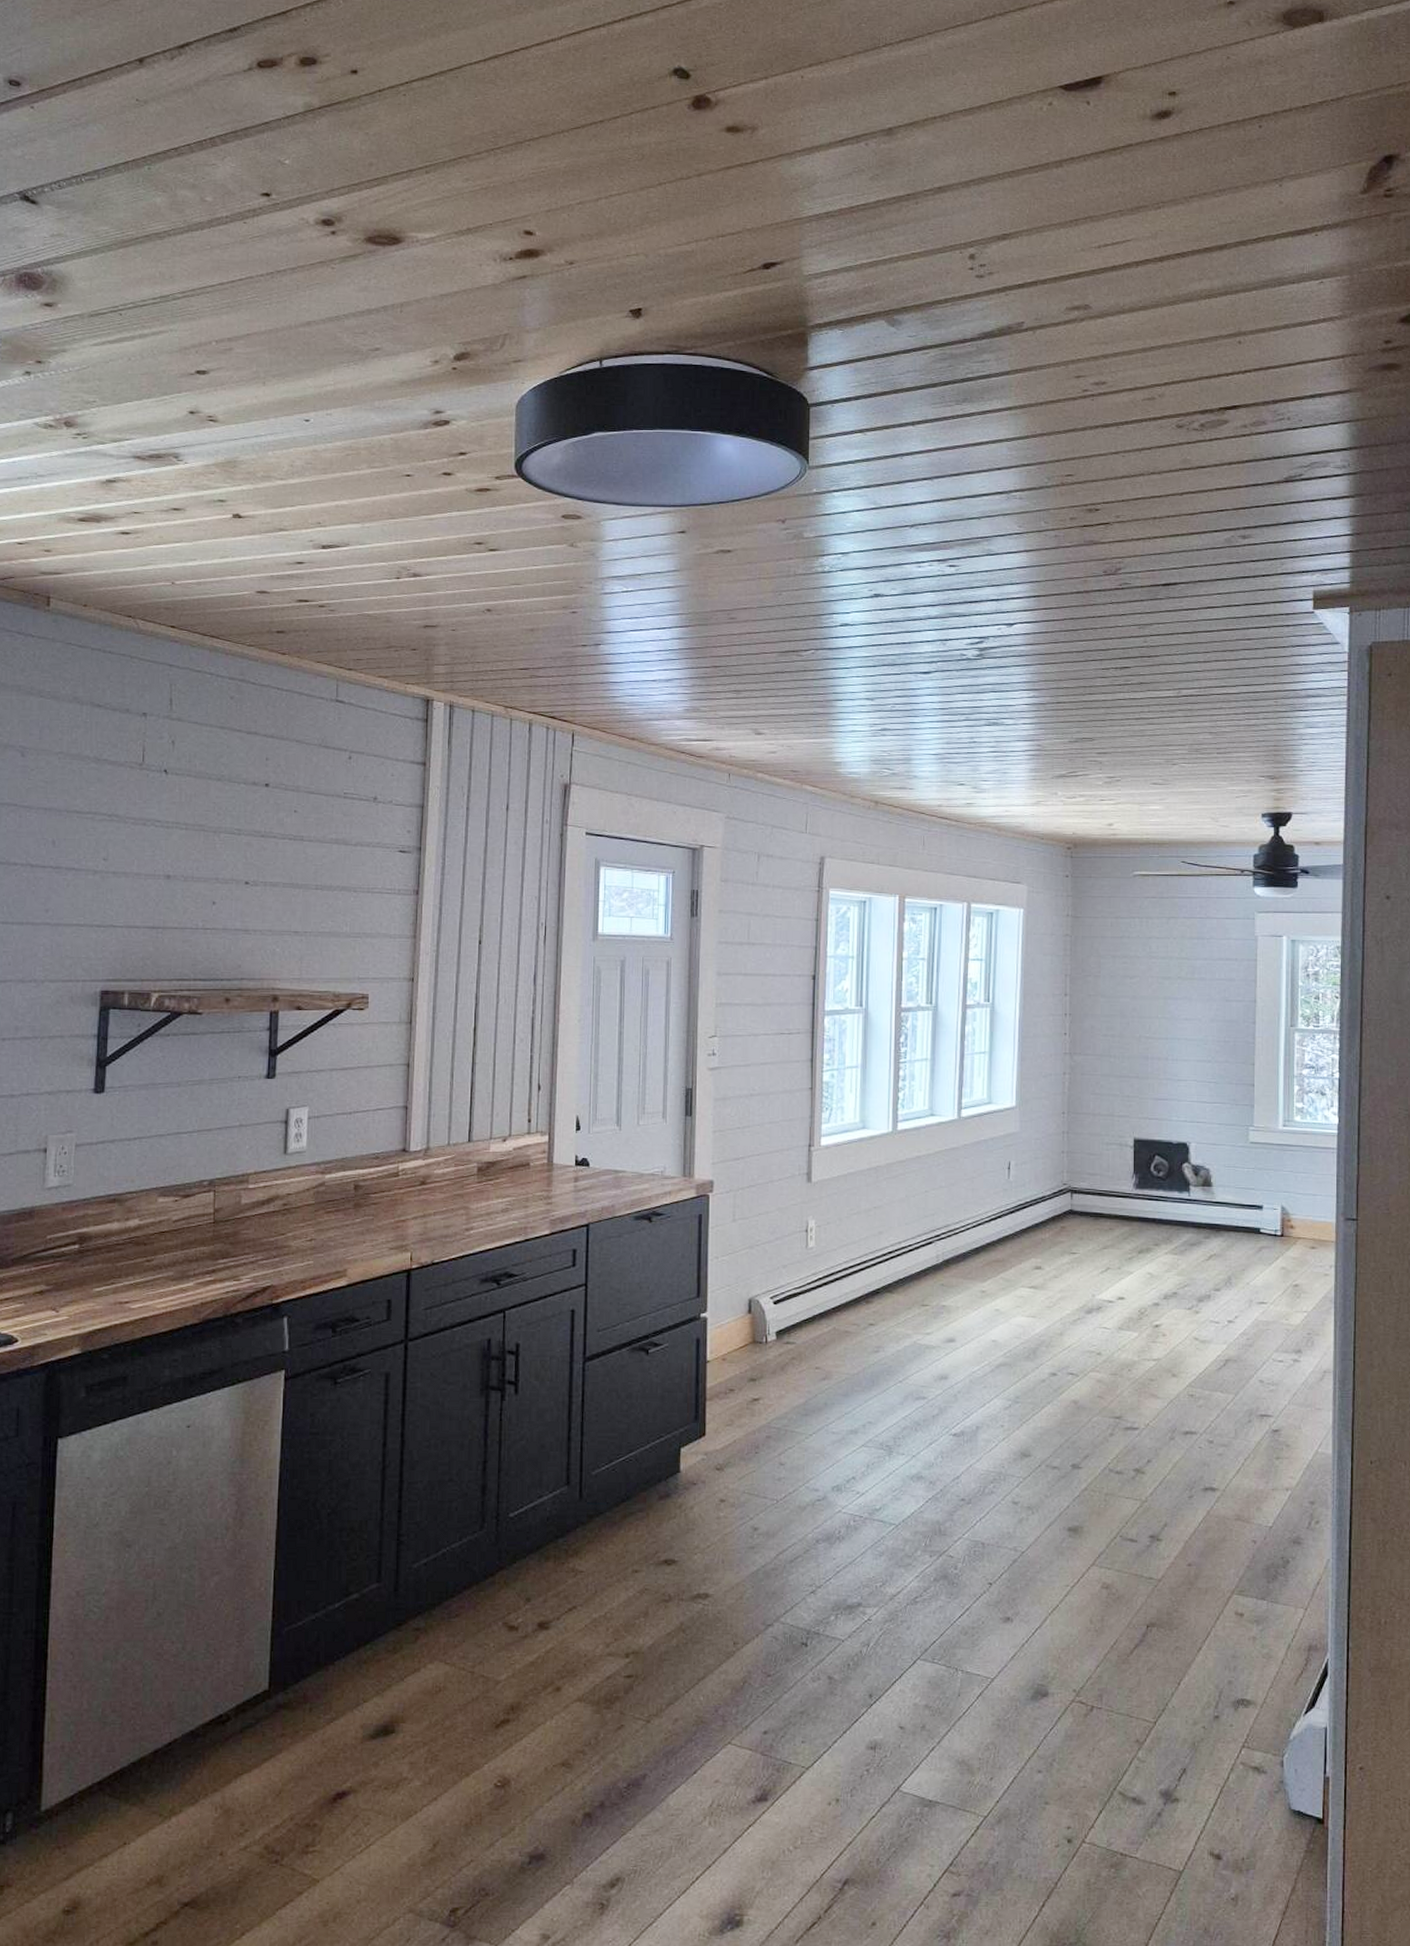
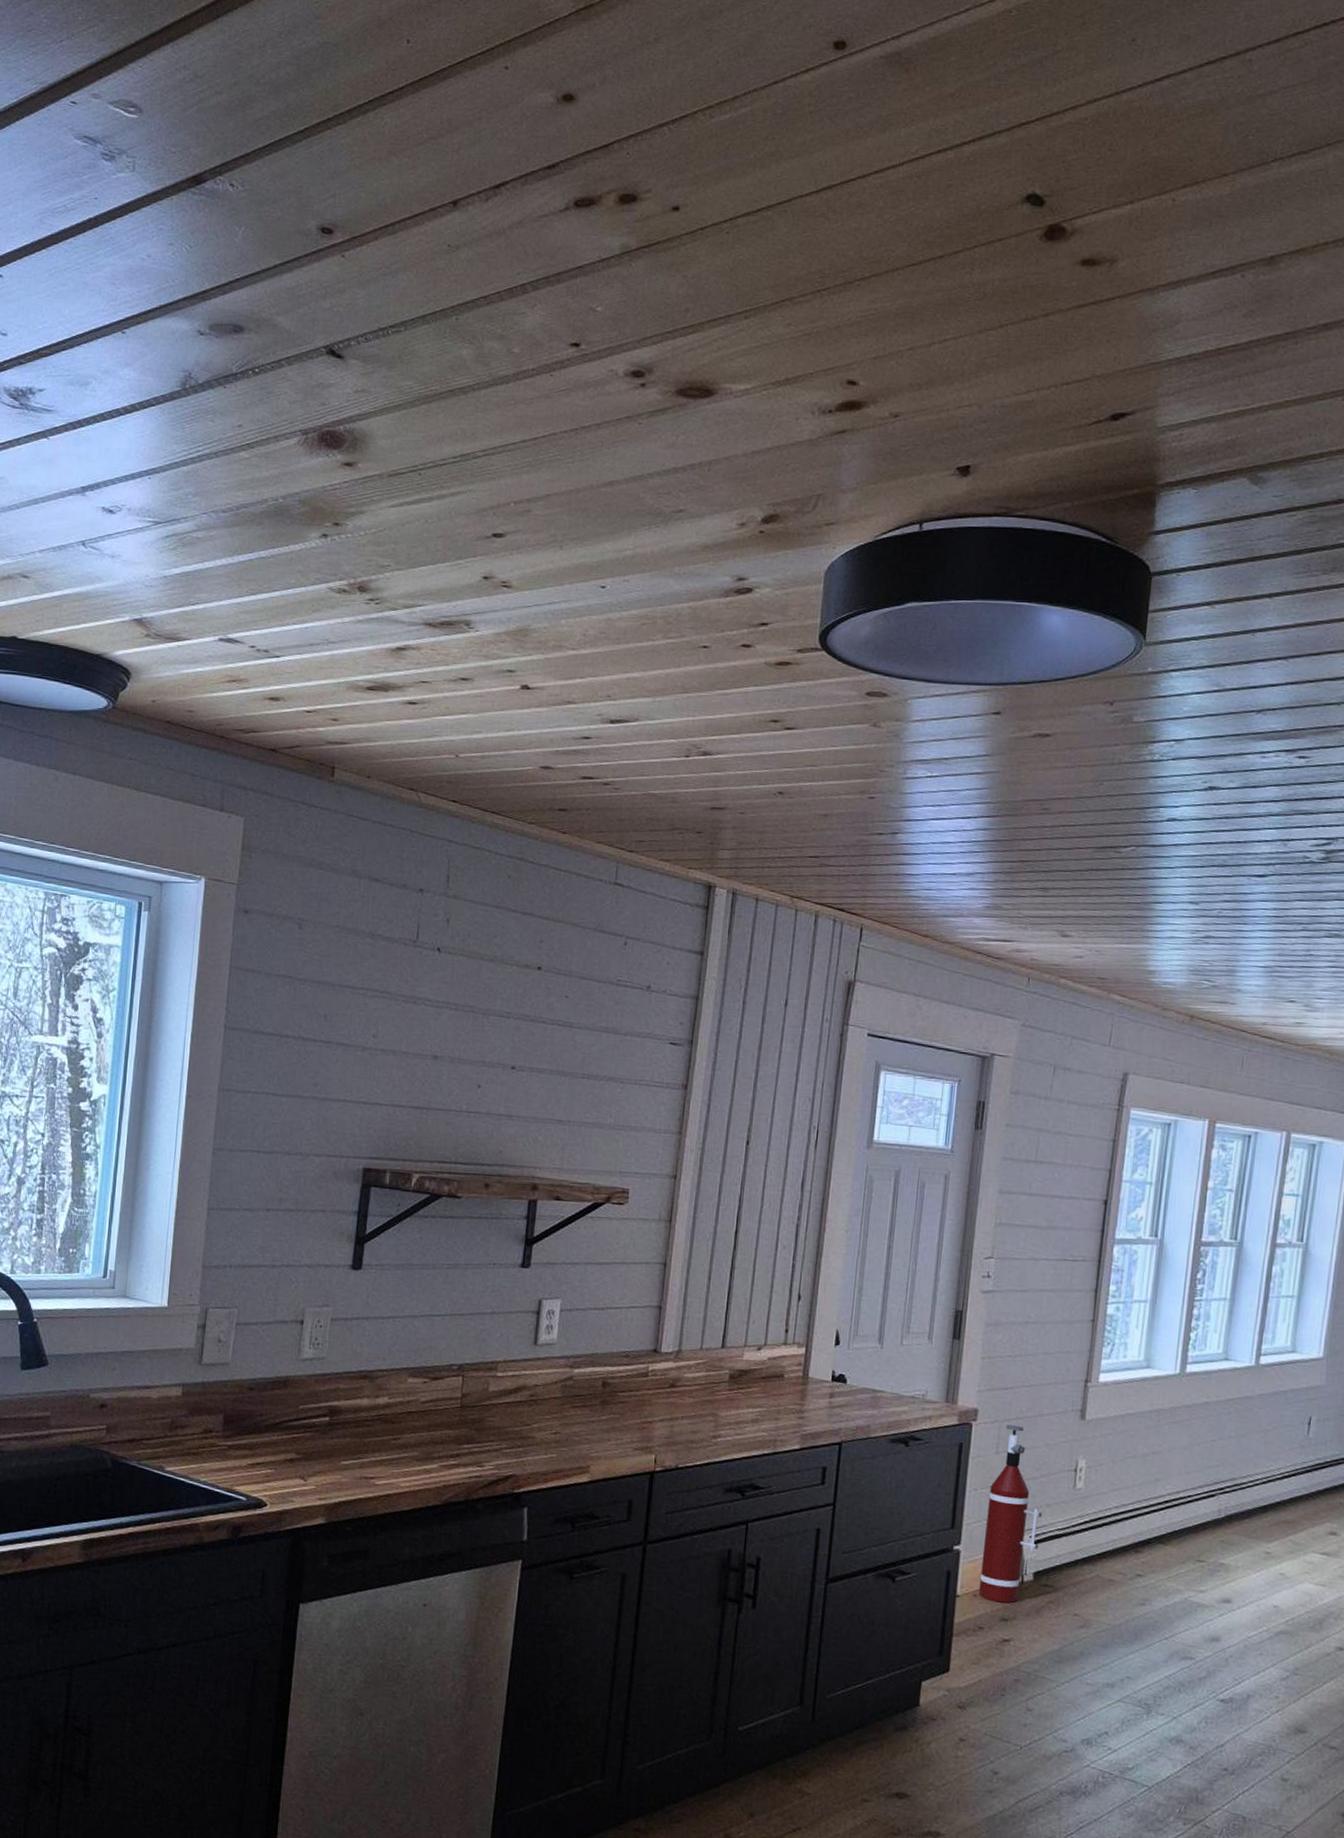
fire extinguisher: none [727,1192,780,1364] -> present [979,1424,1043,1603]

